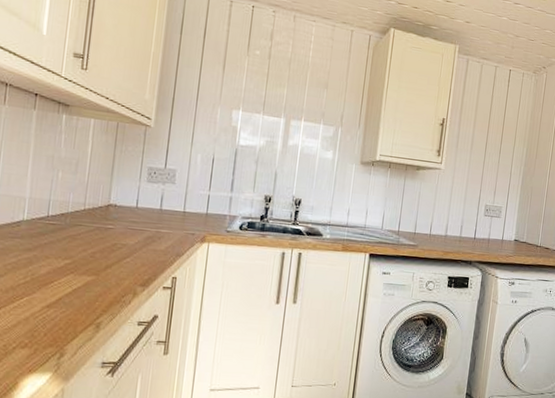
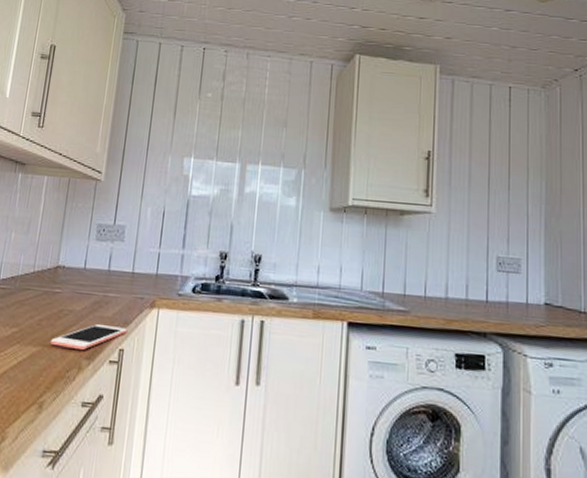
cell phone: none [105,256,179,278] -> present [51,323,127,350]

